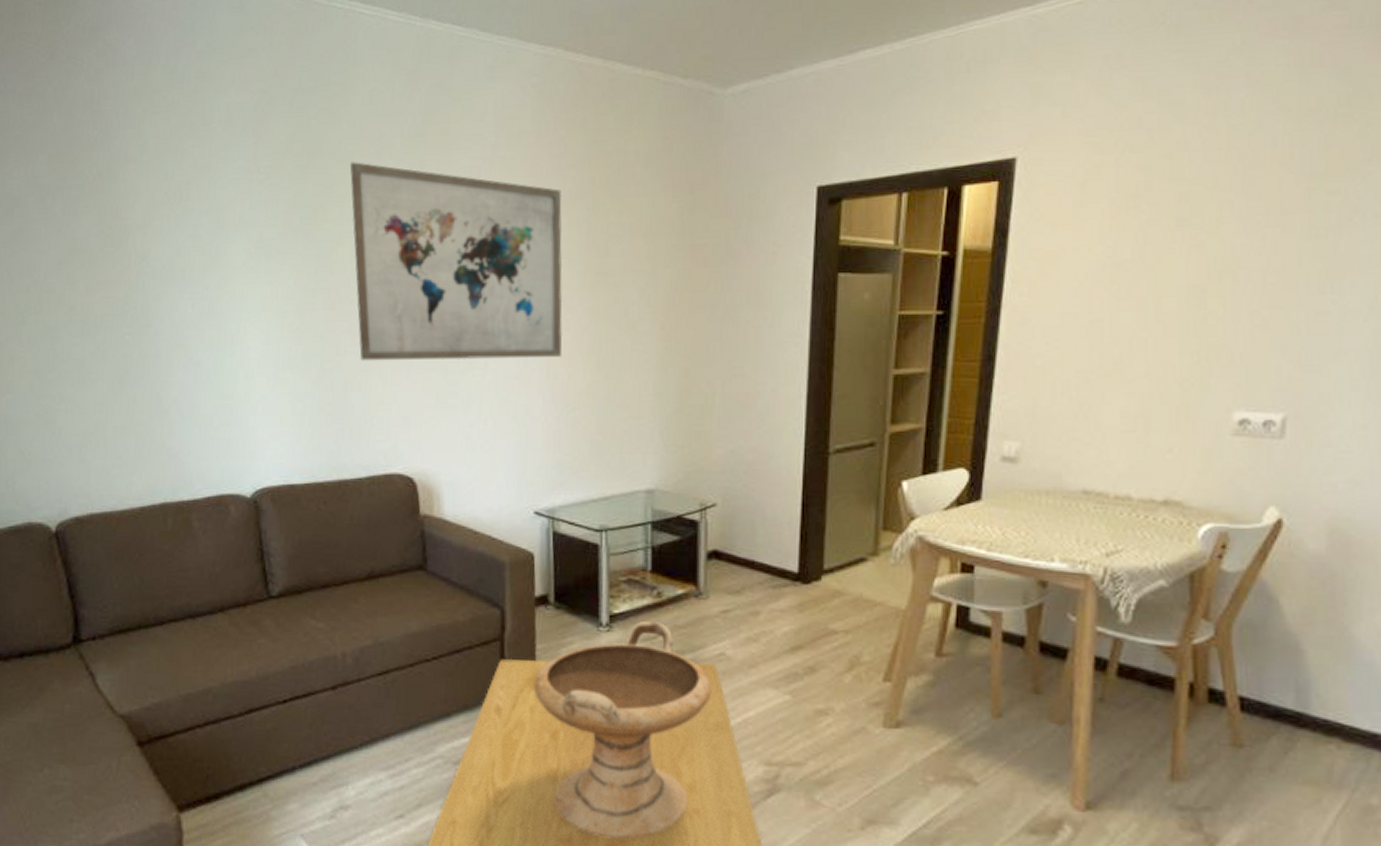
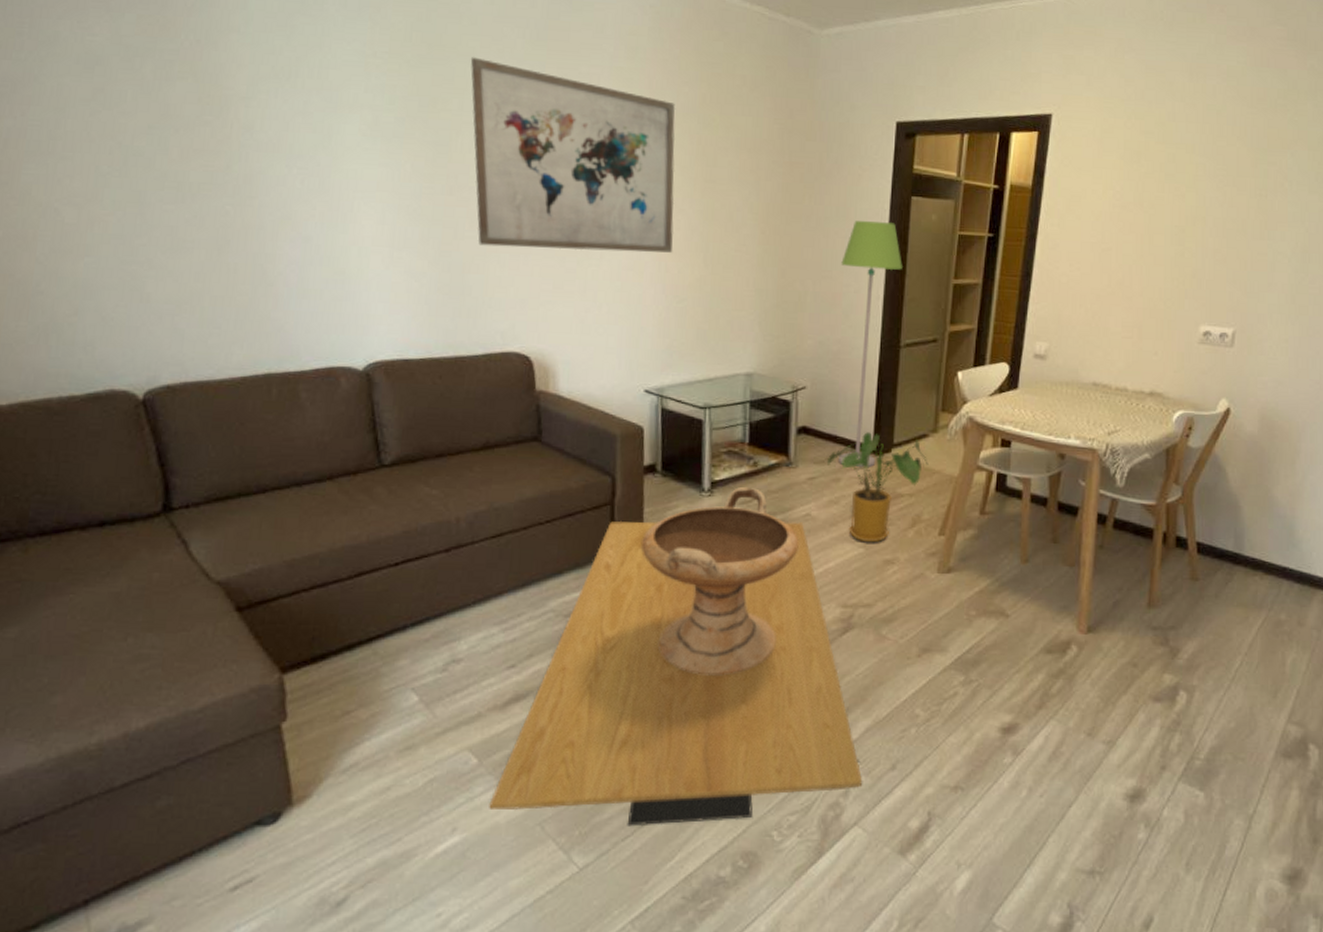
house plant: none [742,556,868,689] -> present [826,432,929,543]
floor lamp: none [755,306,829,599] -> present [839,221,902,468]

